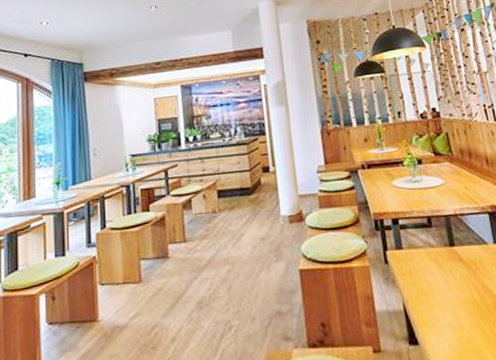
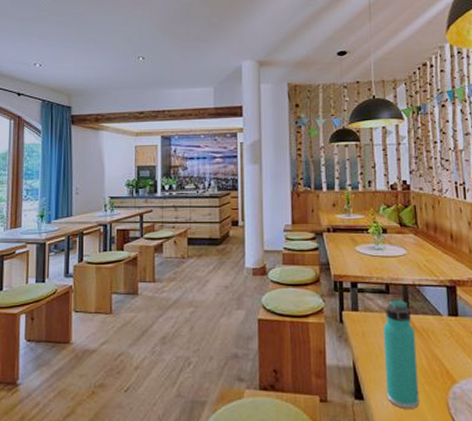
thermos bottle: none [429,230,477,349] -> present [382,297,420,409]

